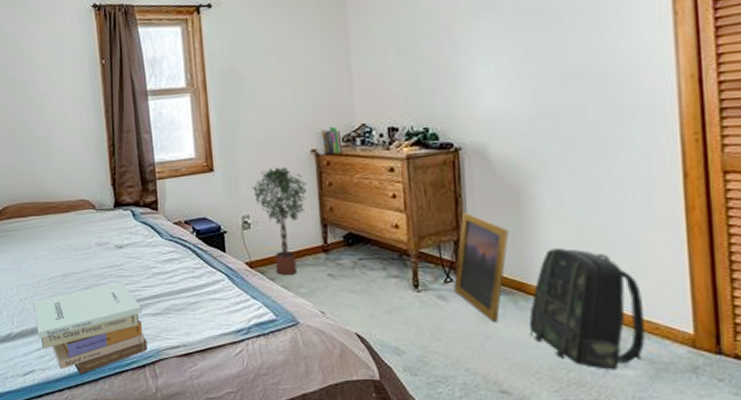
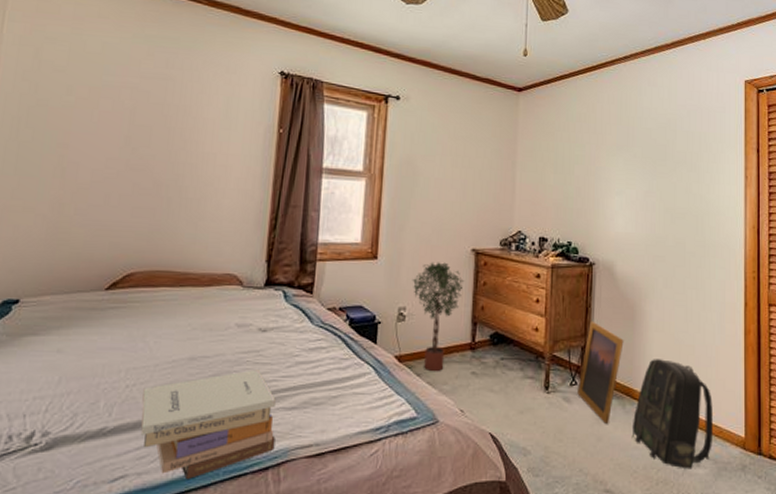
books: present [313,126,343,155] -> none [475,229,500,256]

